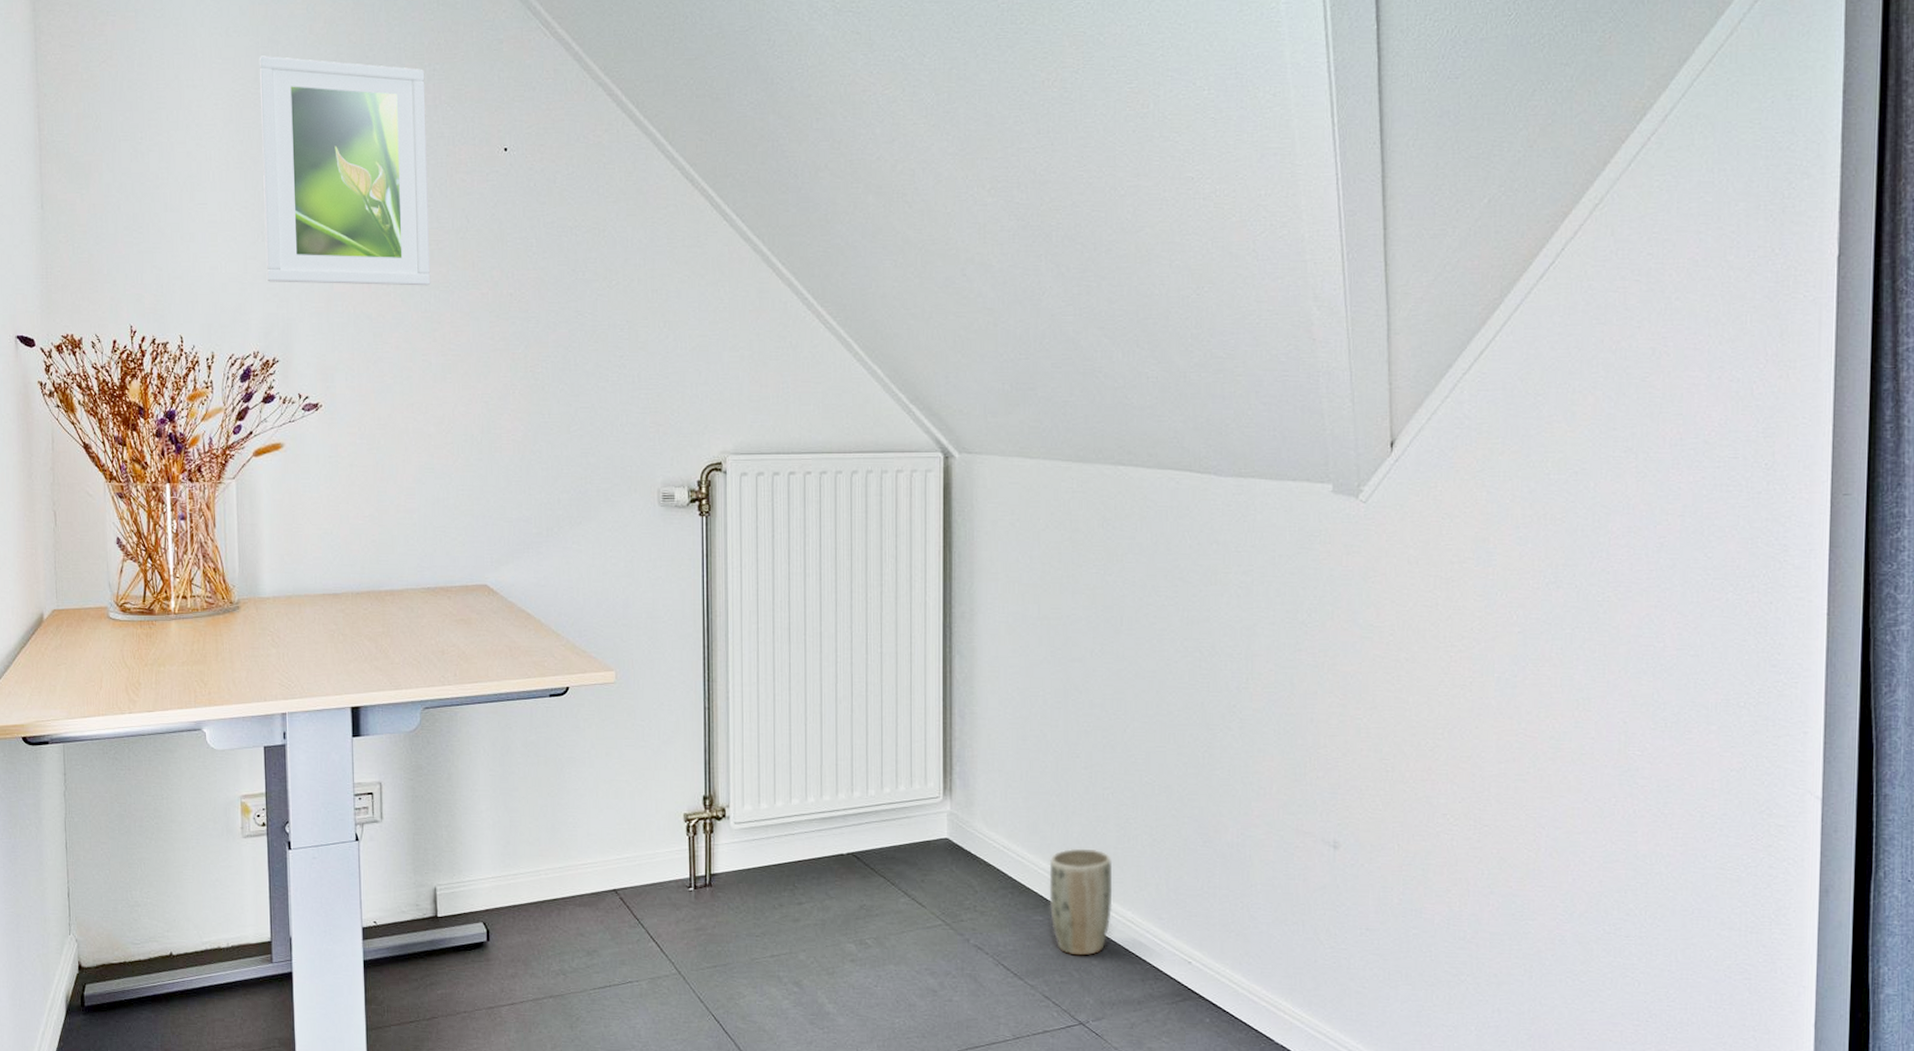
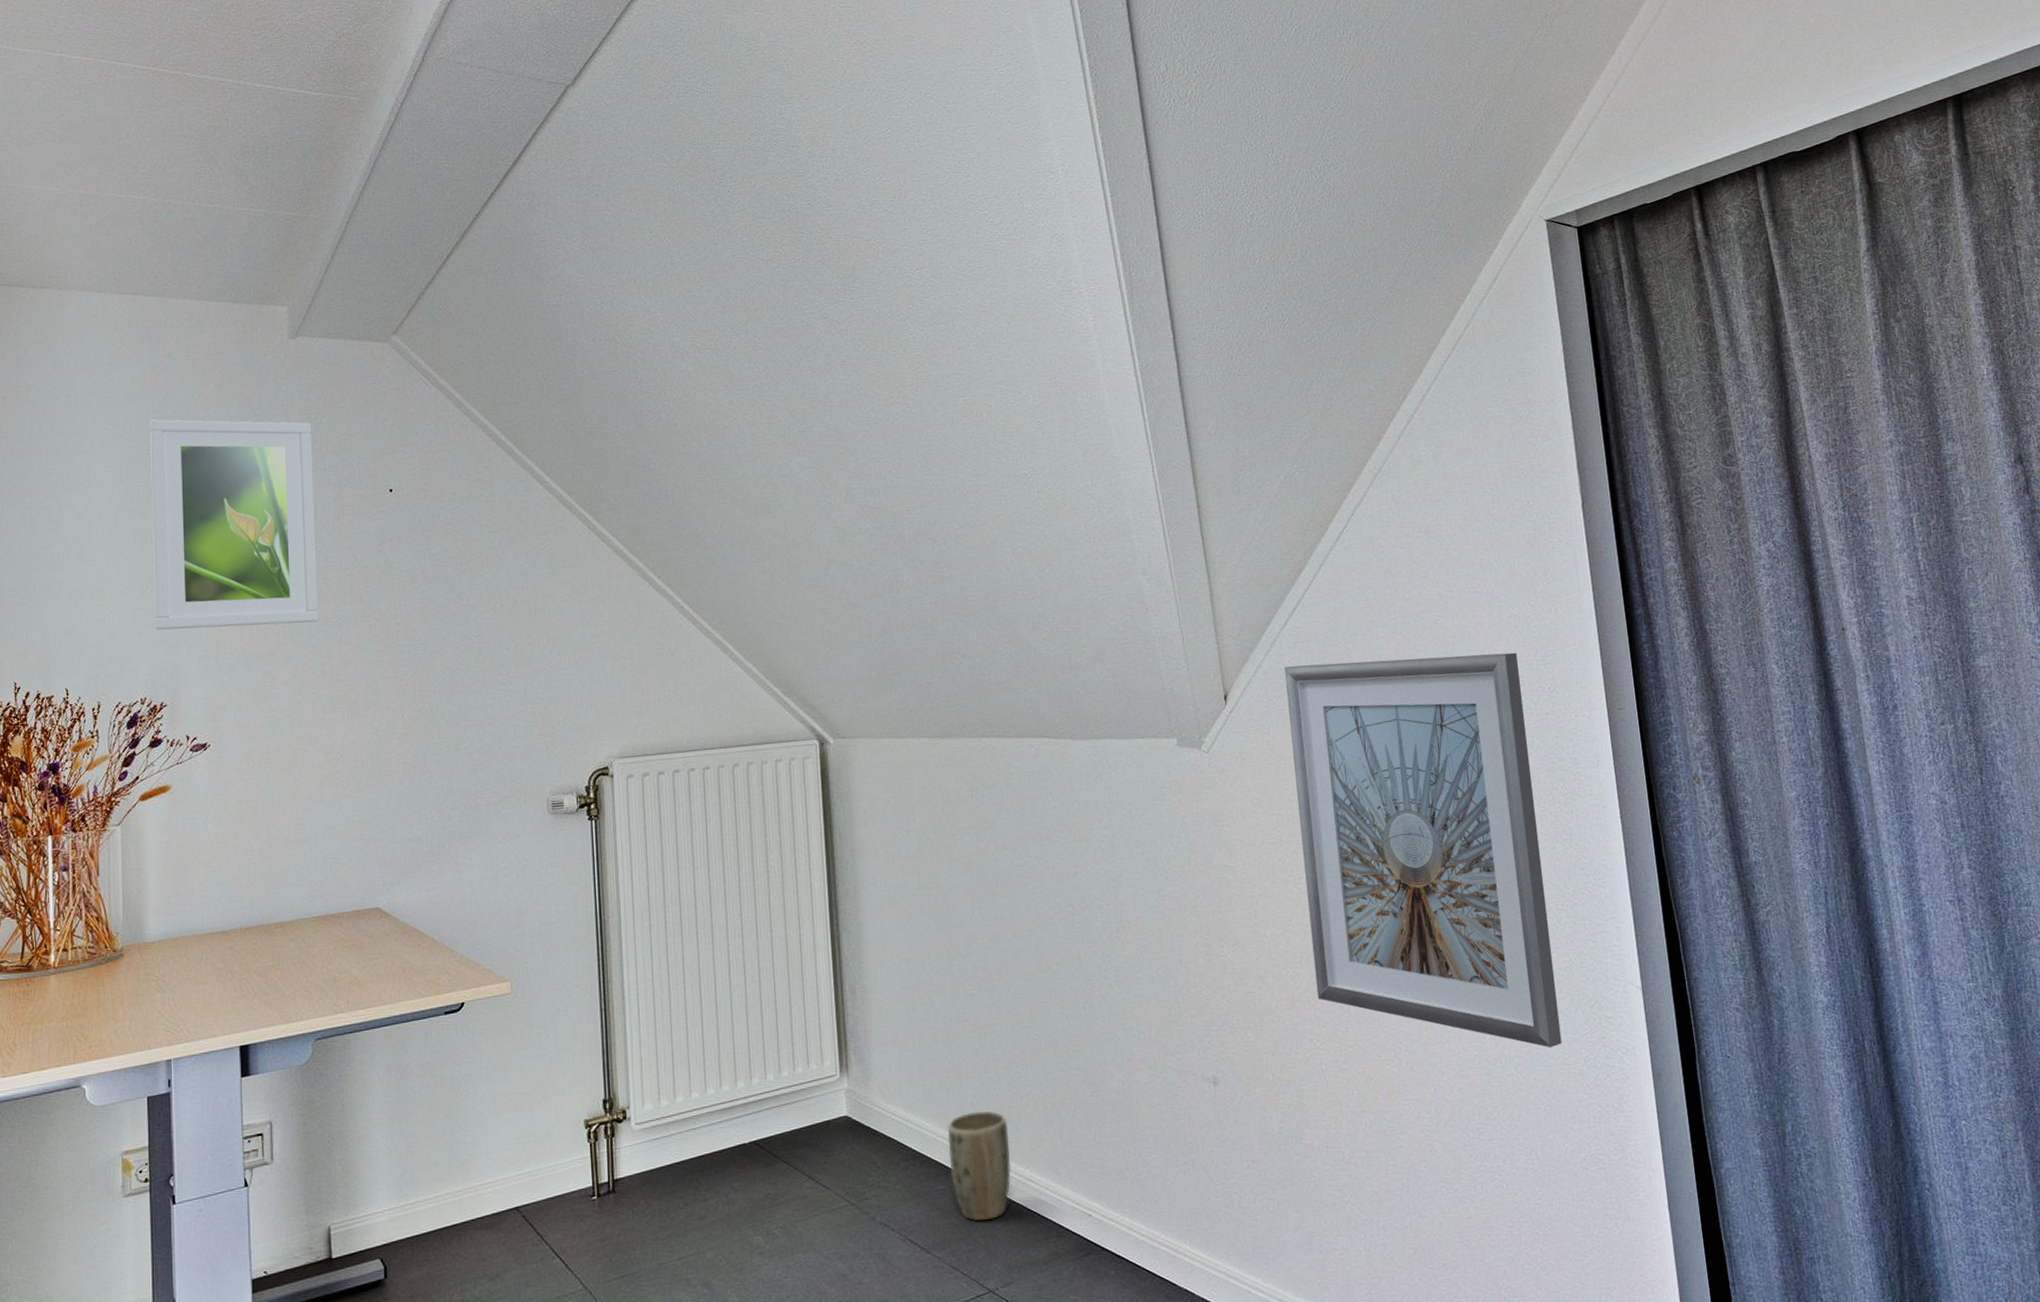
picture frame: none [1456,416,1735,851] -> present [1285,652,1562,1048]

